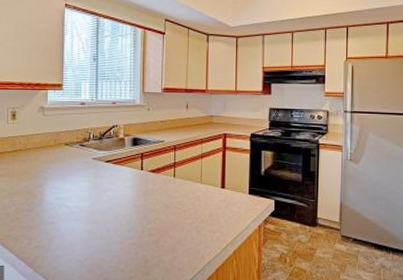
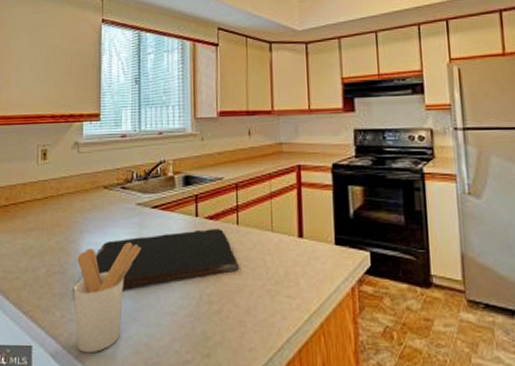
utensil holder: none [39,188,96,272] -> present [74,242,141,353]
cutting board: none [57,180,175,224] -> present [95,229,240,289]

